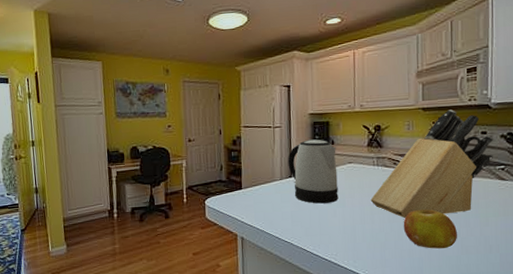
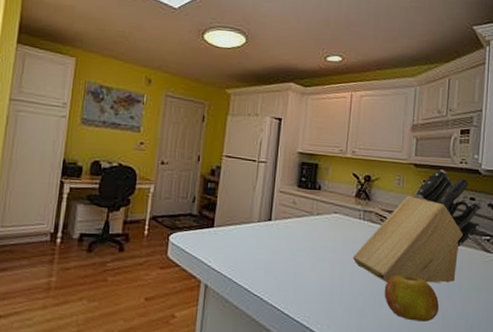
kettle: present [288,139,339,204] -> none [268,181,322,256]

